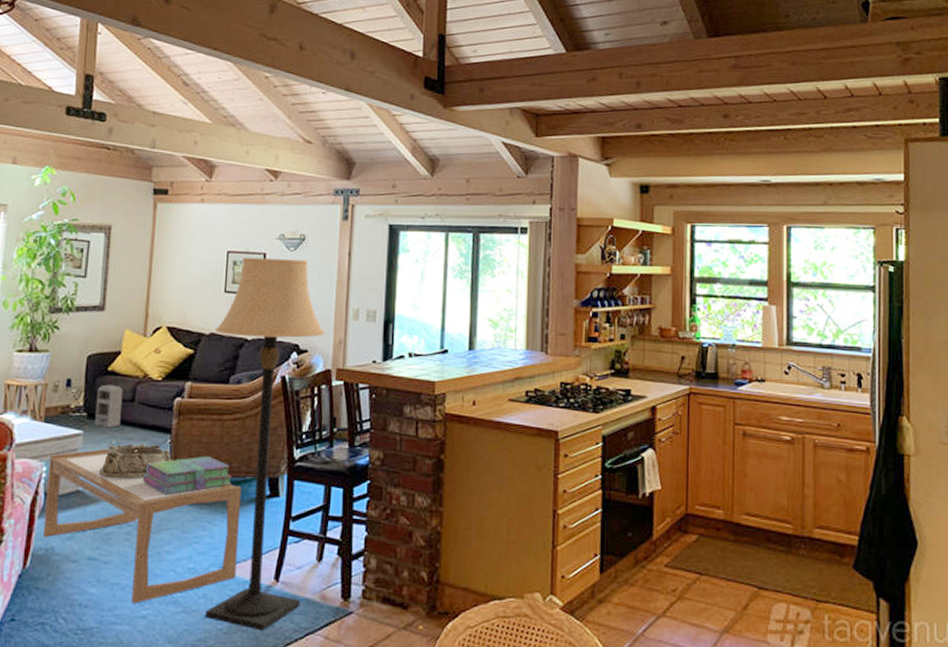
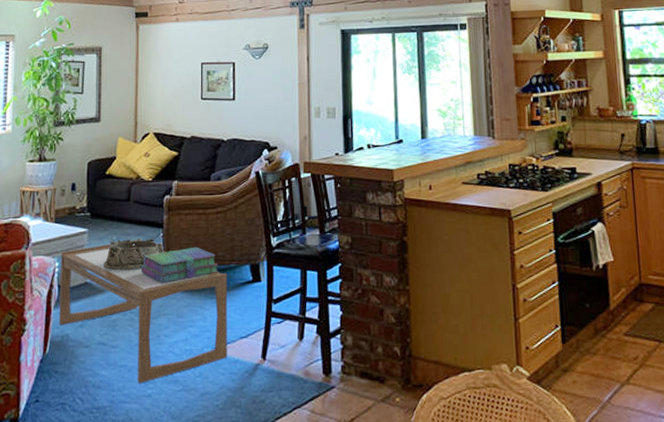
speaker: present [94,384,123,428] -> none [97,187,120,225]
lamp: present [204,258,326,631] -> none [195,66,292,406]

